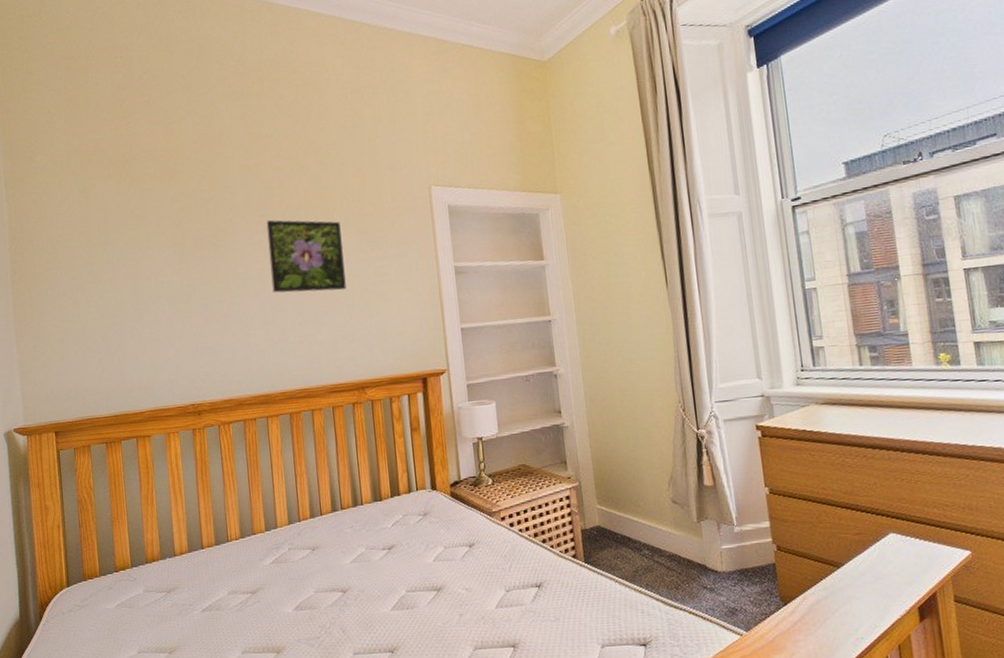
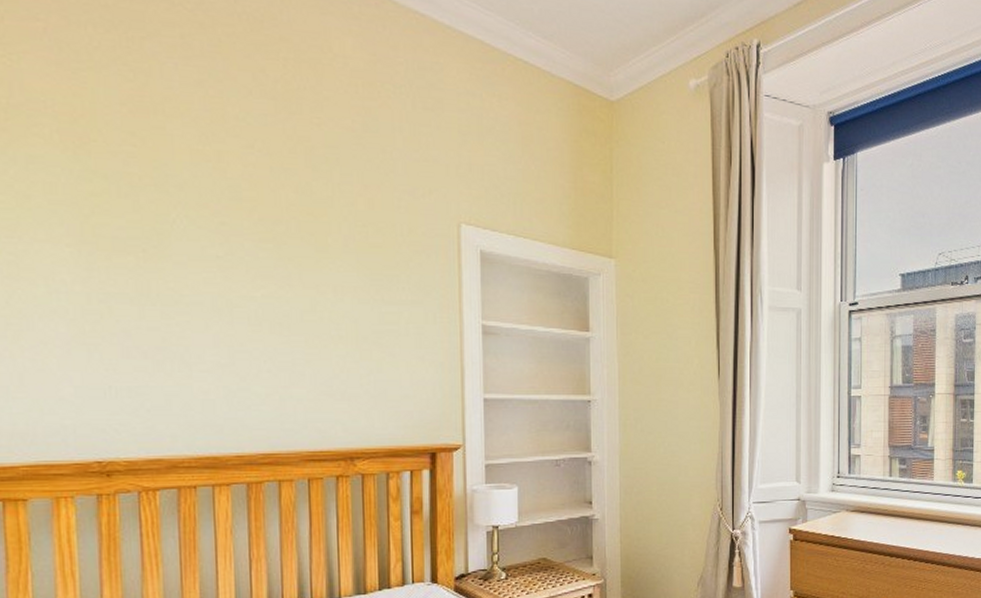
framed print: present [266,220,347,294] -> none [228,230,340,336]

